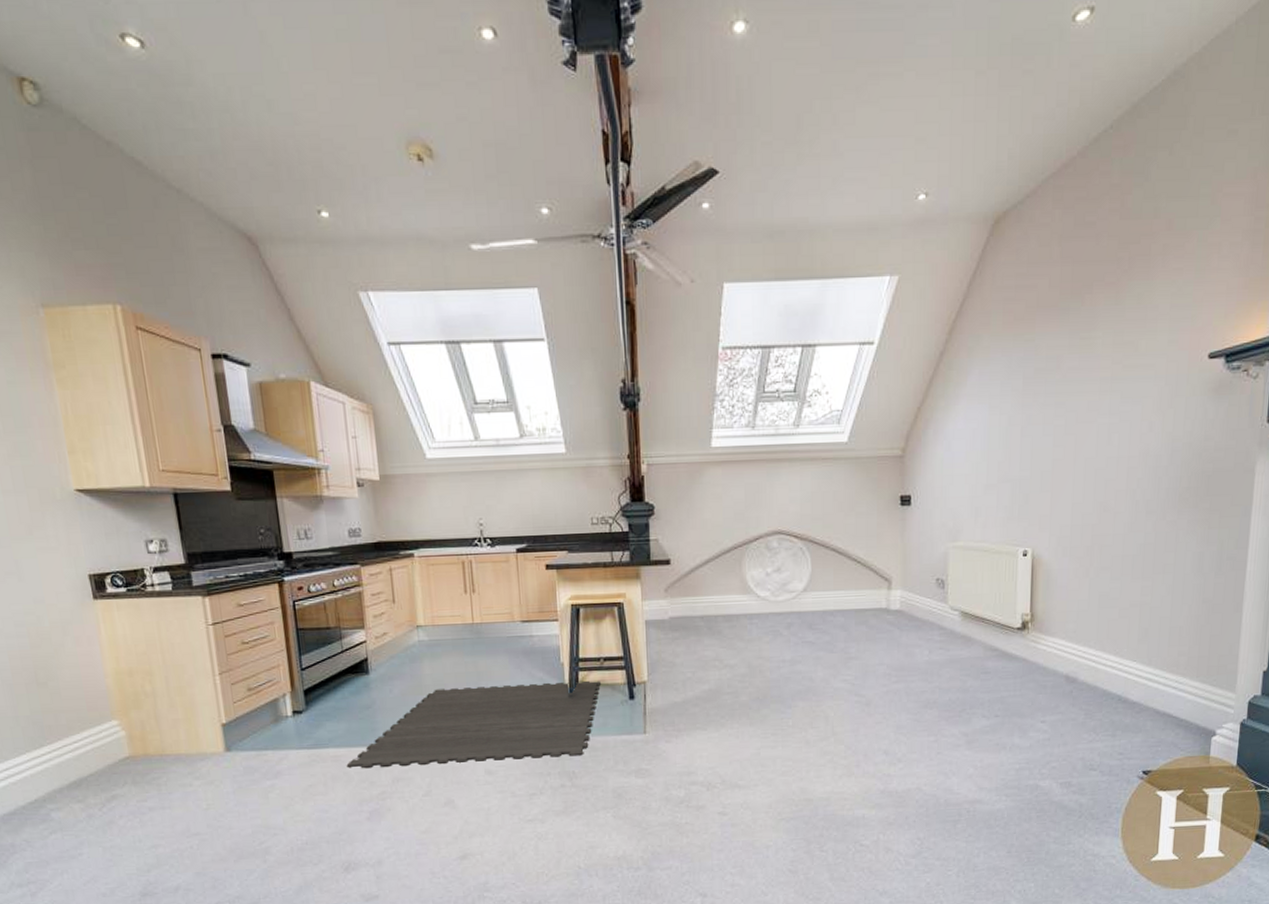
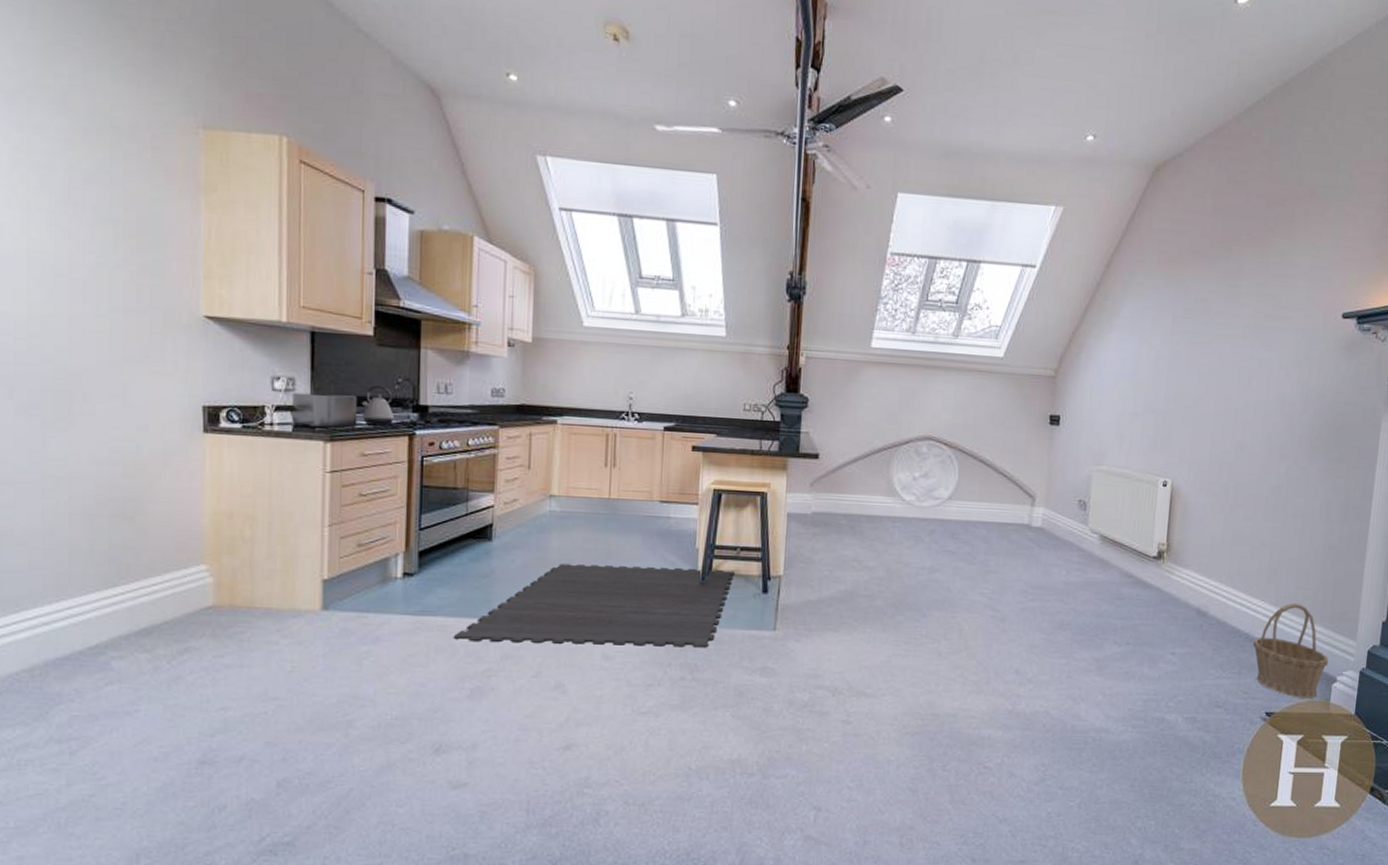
toaster: none [167,549,230,585] -> present [292,392,358,429]
kettle: none [230,538,263,575] -> present [361,385,395,425]
basket: none [1126,660,1207,755] -> present [1252,602,1329,699]

